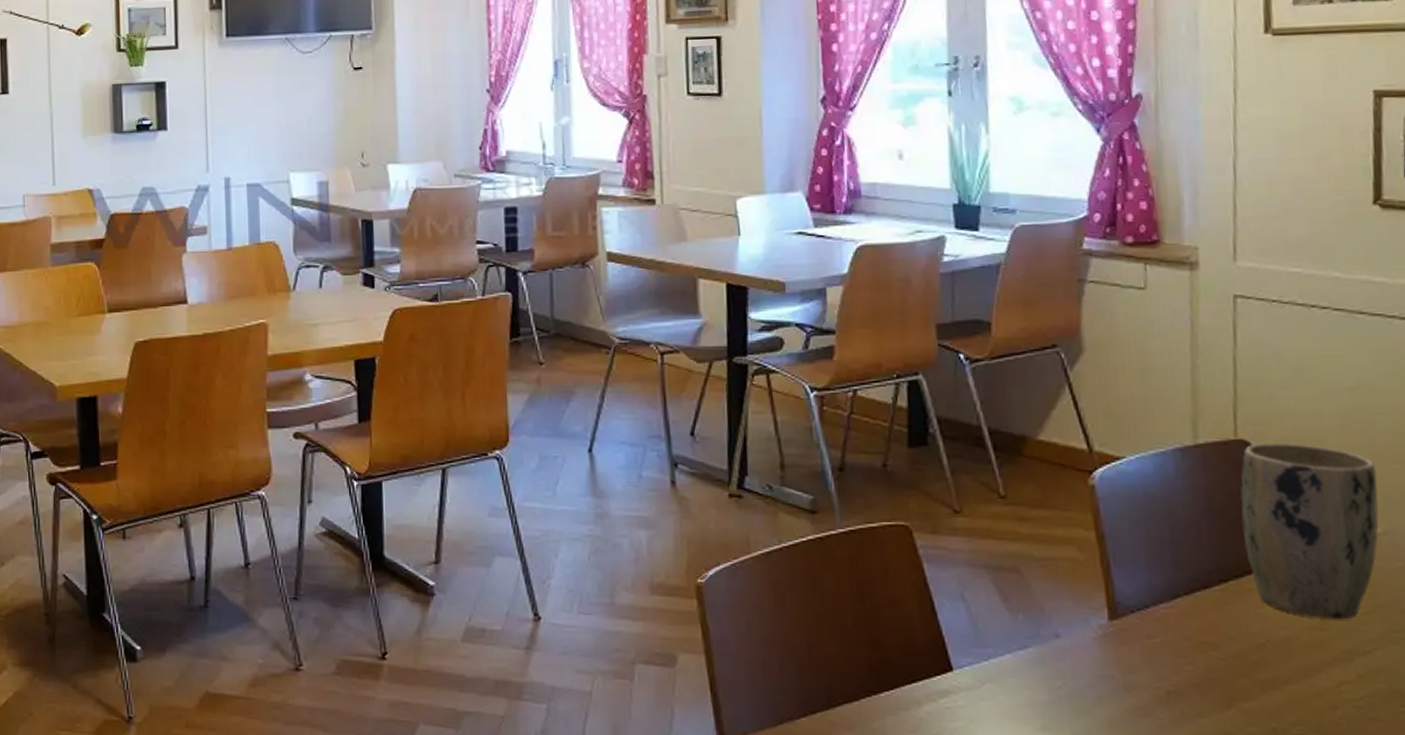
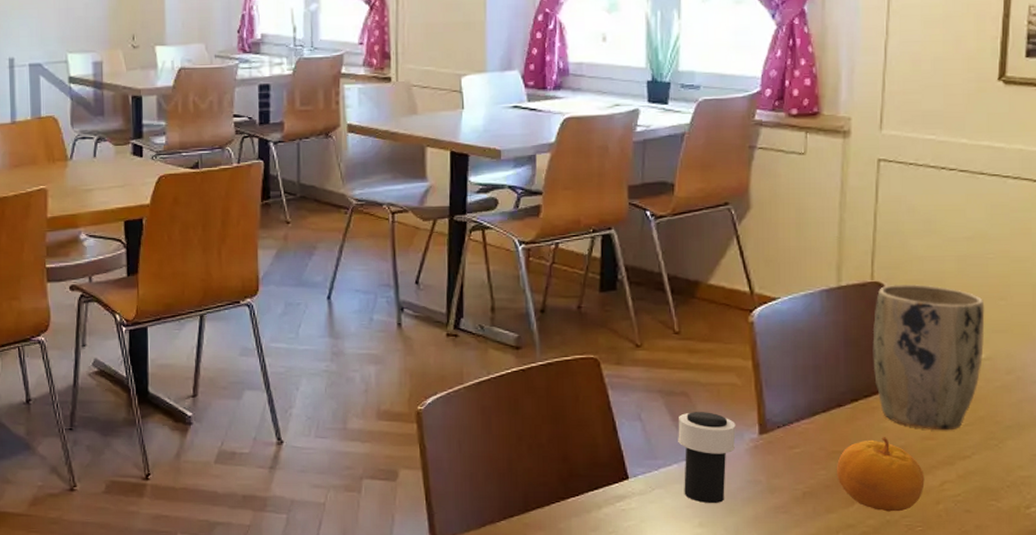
cup: none [1009,591,1080,703] -> present [678,412,736,504]
fruit: none [1205,626,1317,718] -> present [836,437,925,512]

